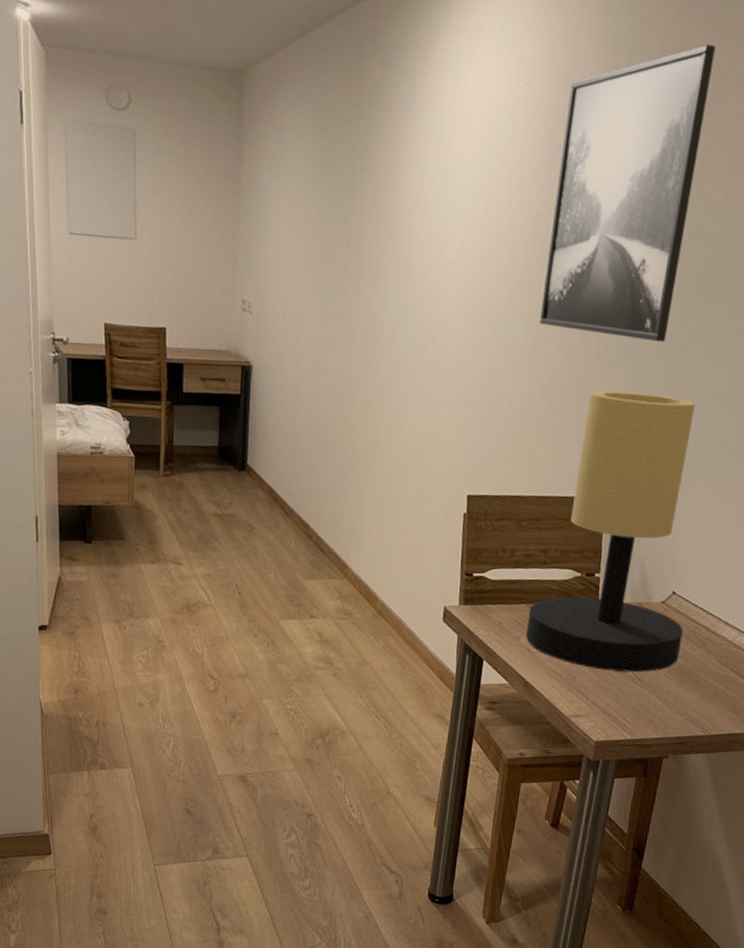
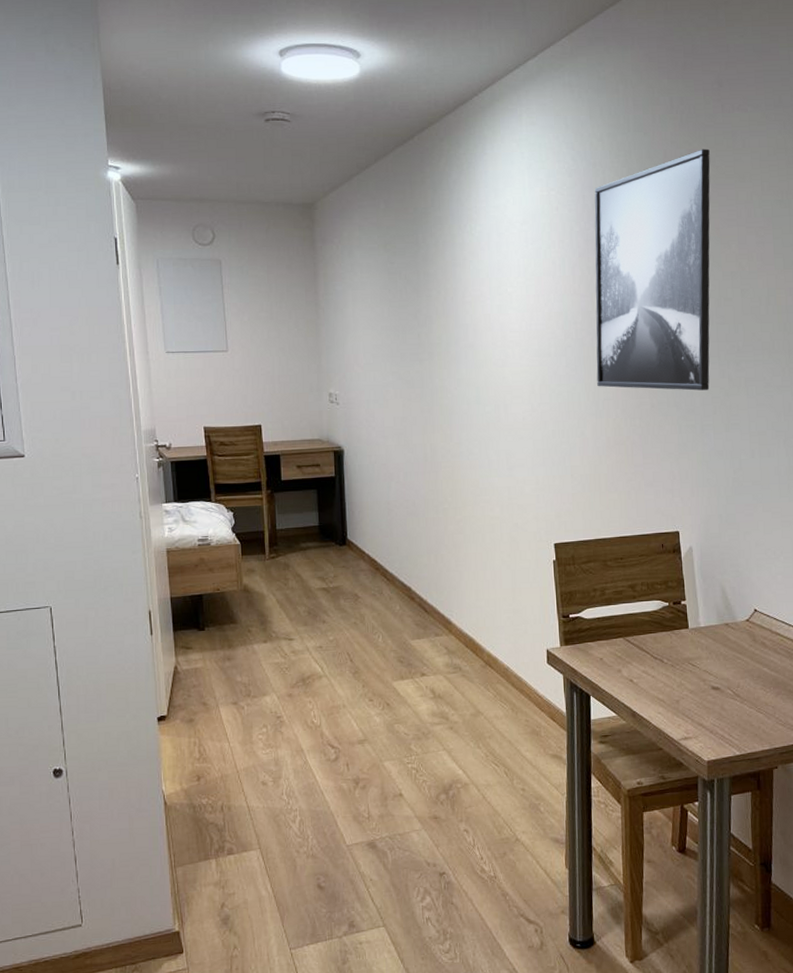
table lamp: present [525,390,696,672] -> none [626,435,771,691]

